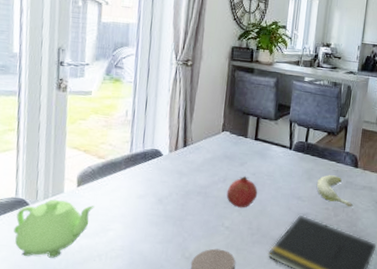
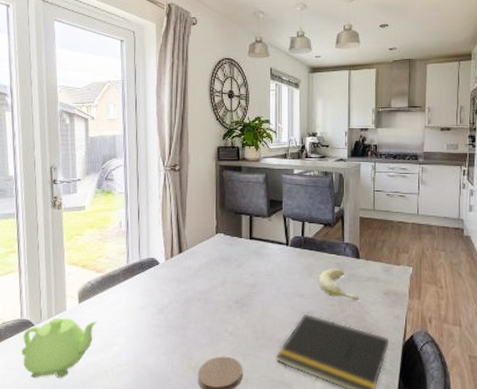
fruit: present [226,176,258,208] -> none [227,278,259,311]

